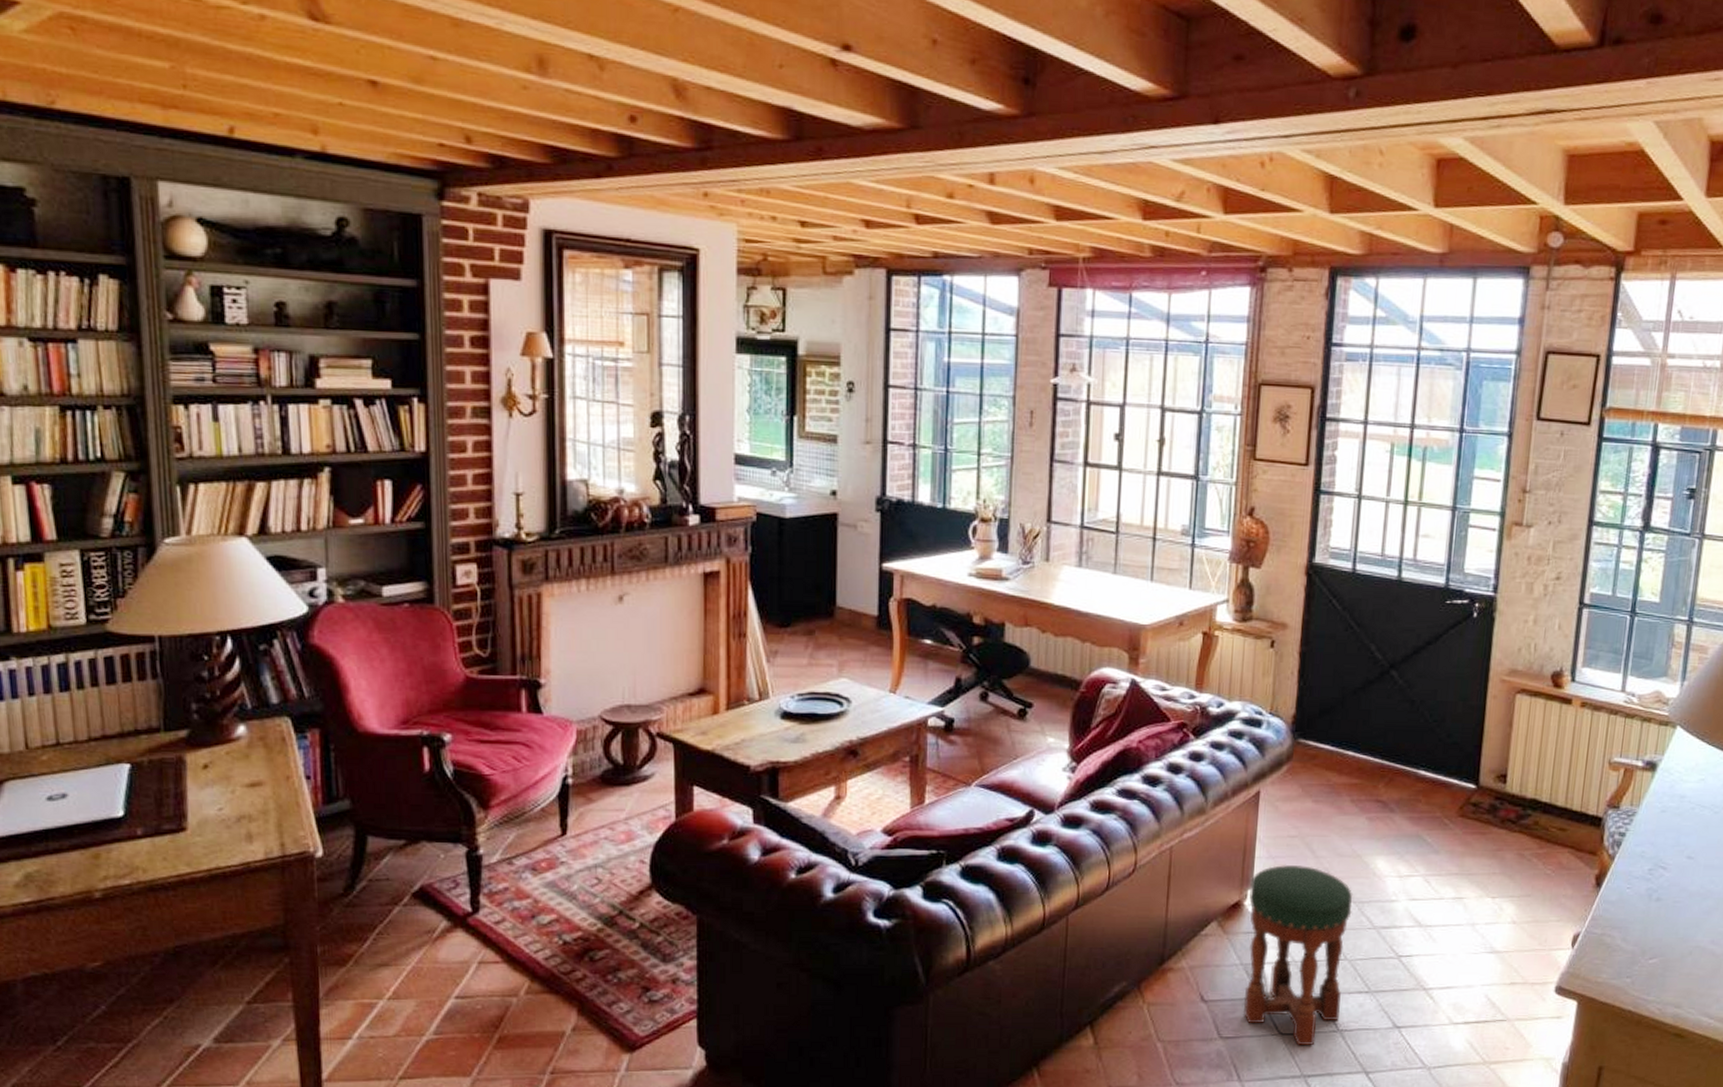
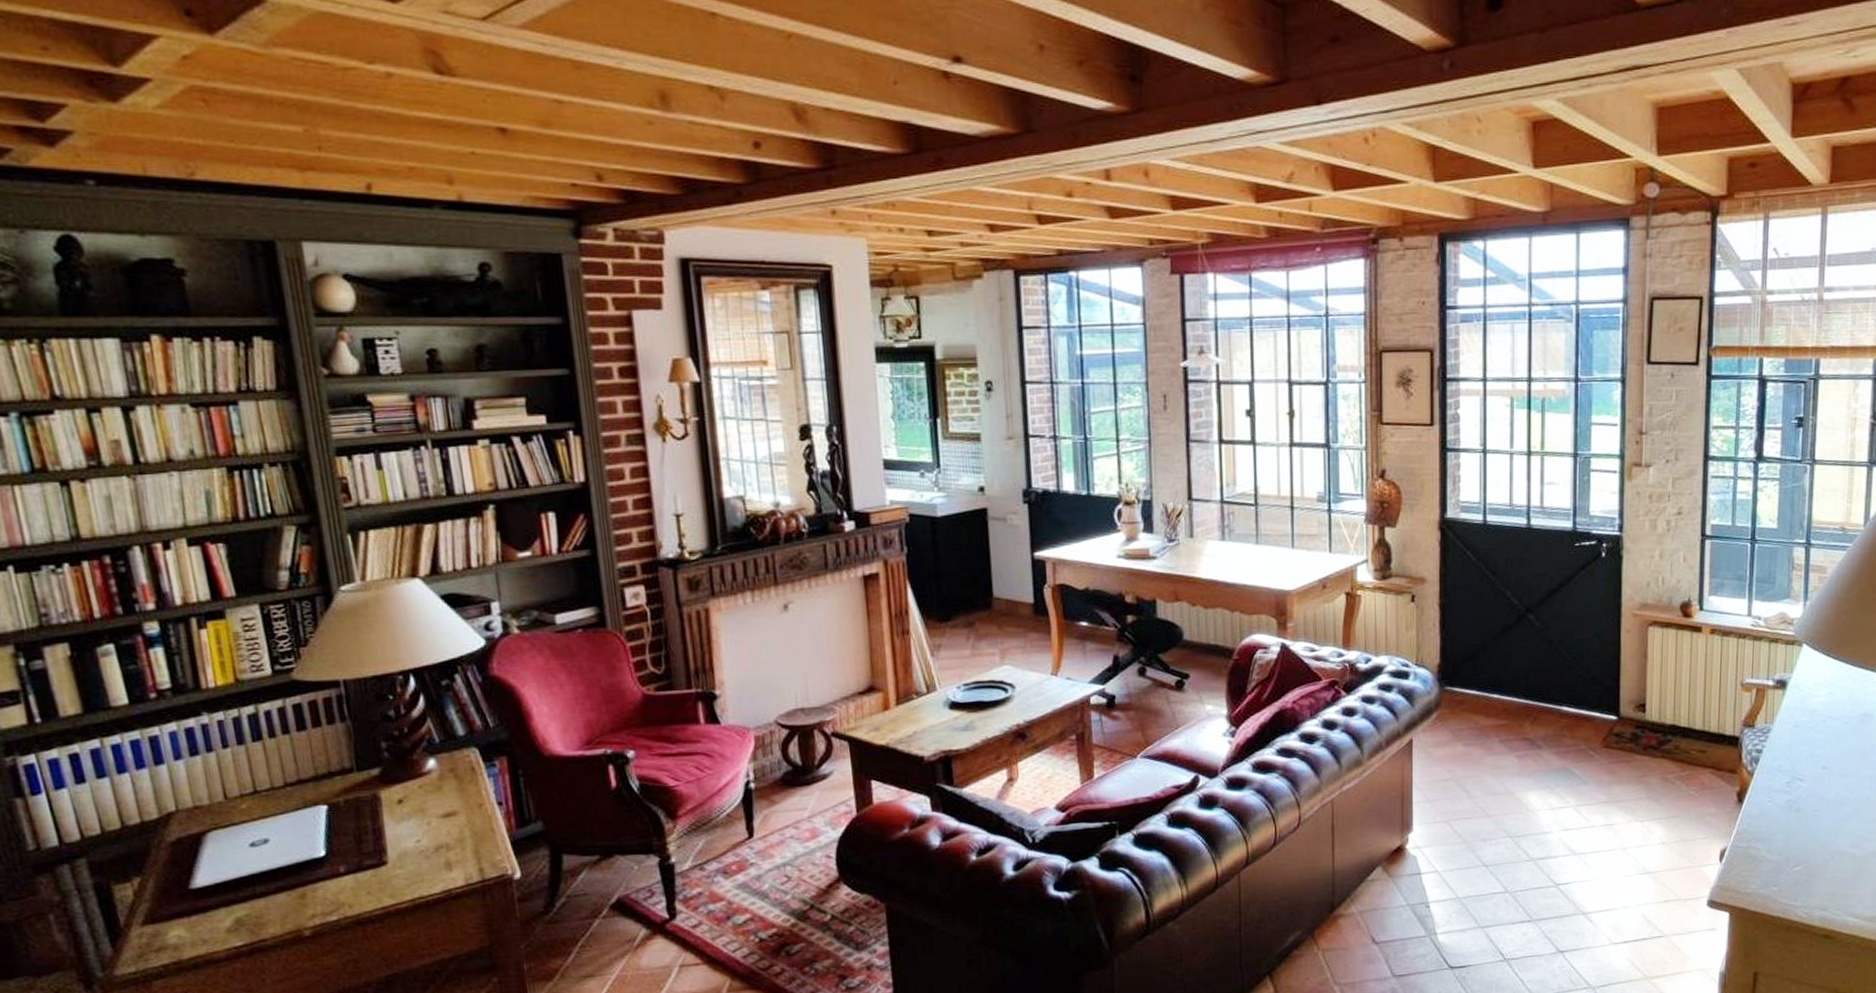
stool: present [1243,864,1353,1046] -> none [1410,806,1509,978]

